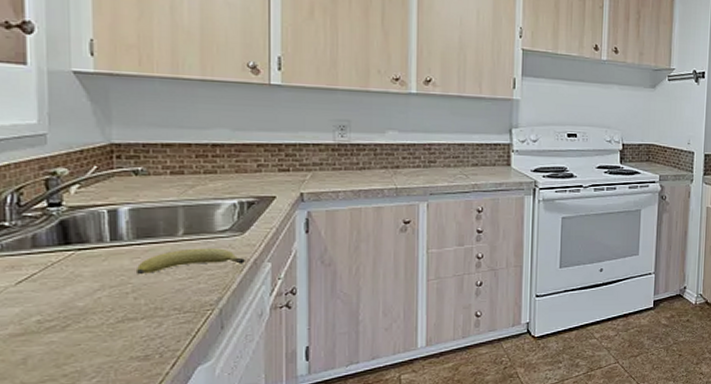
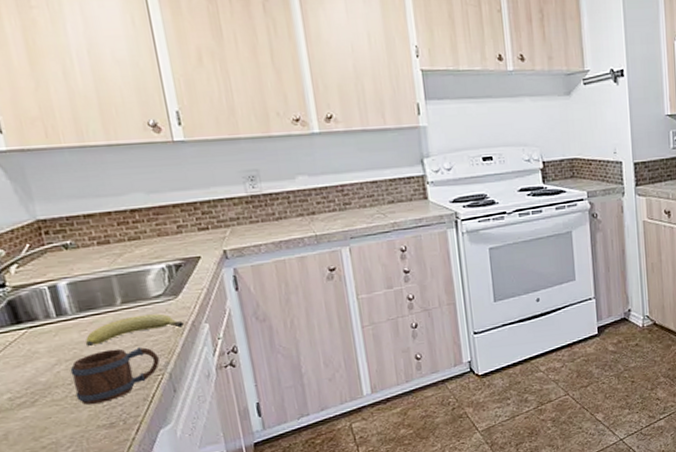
mug: none [113,279,211,335] -> present [70,346,160,405]

